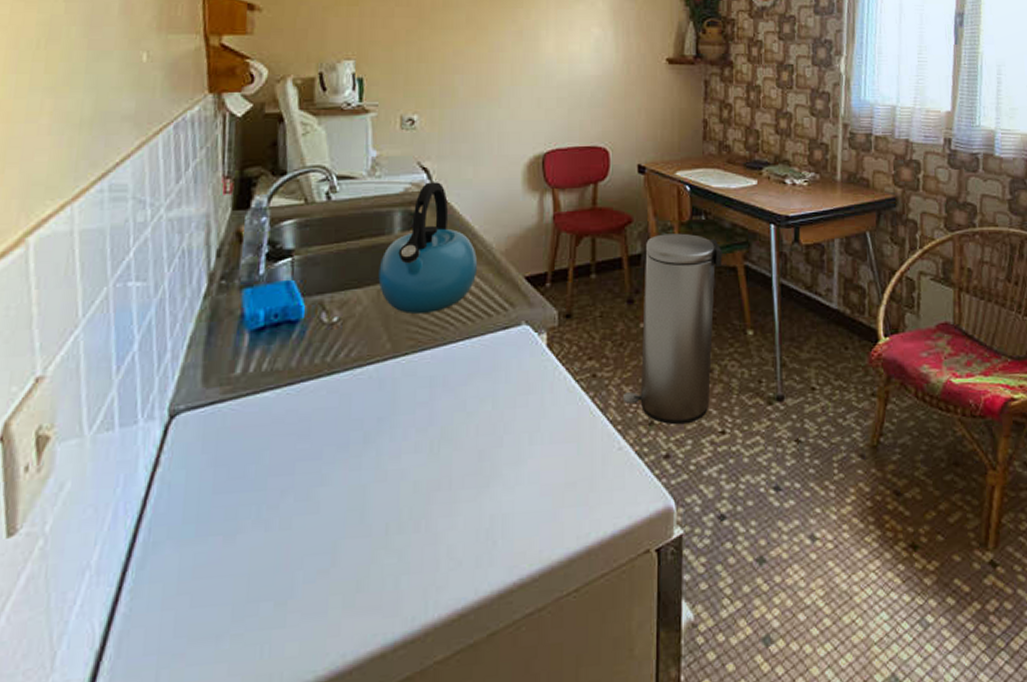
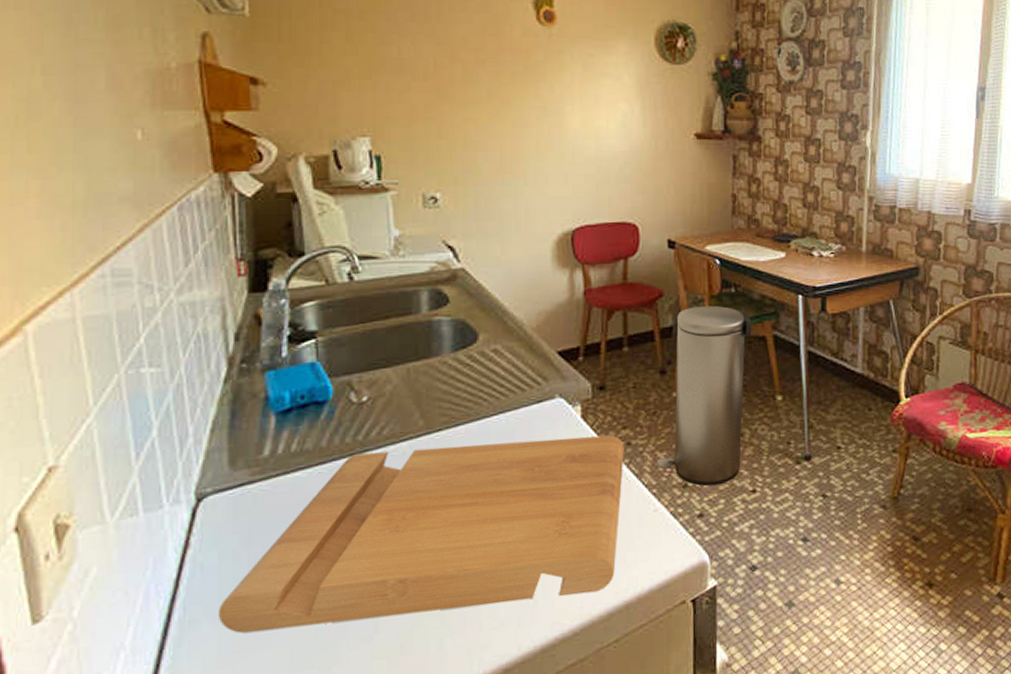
cutting board: none [180,366,589,559] -> present [217,435,624,633]
kettle: present [378,182,478,314] -> none [407,260,509,391]

